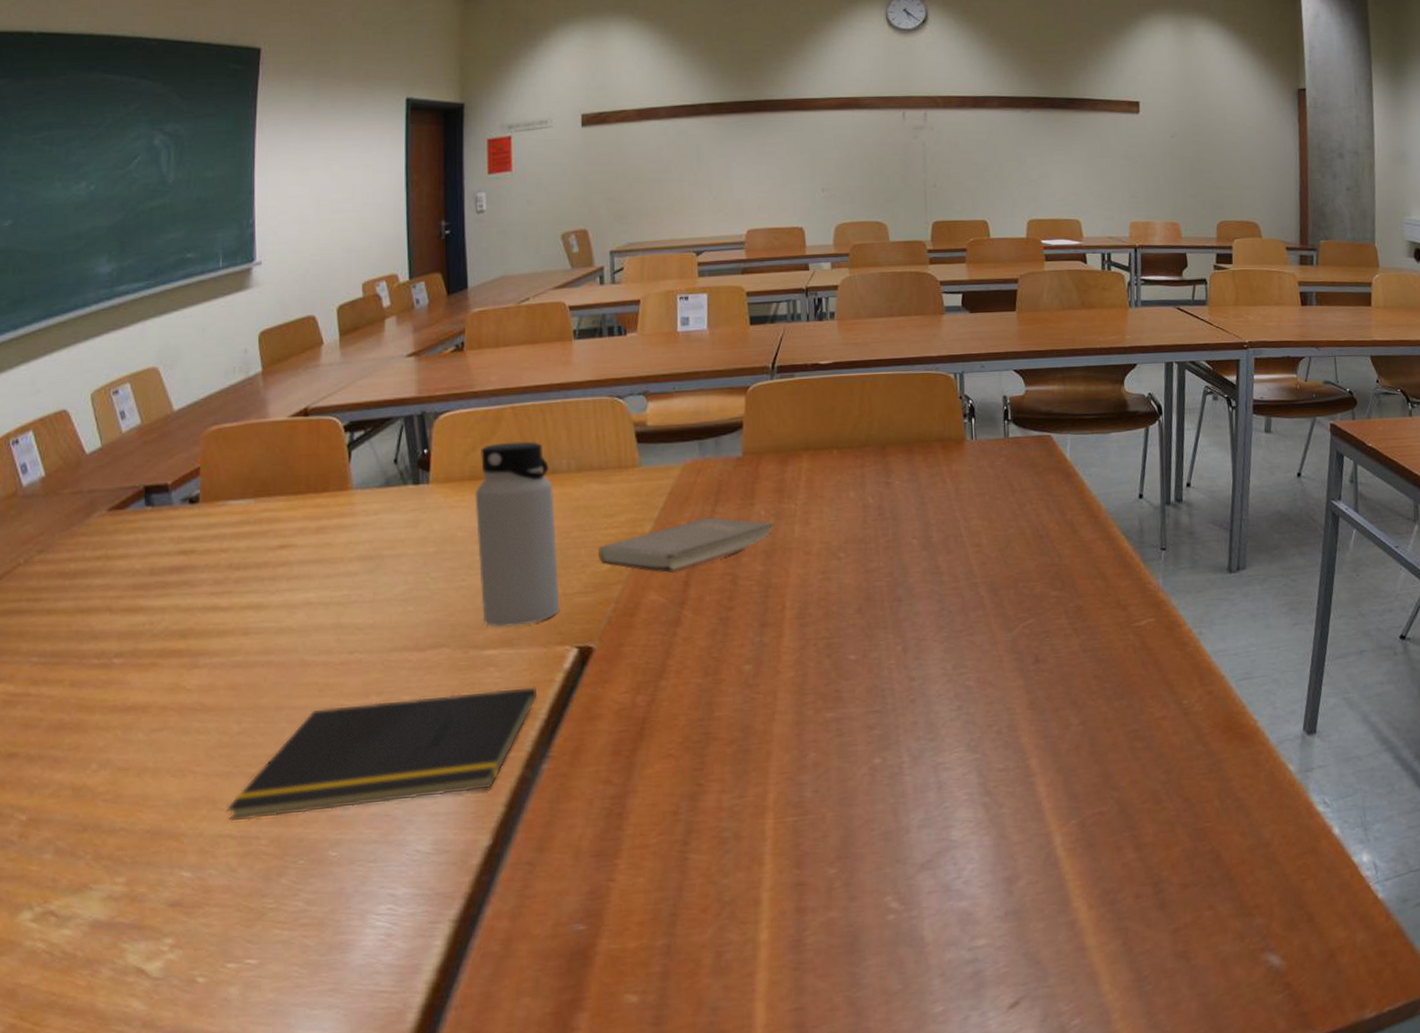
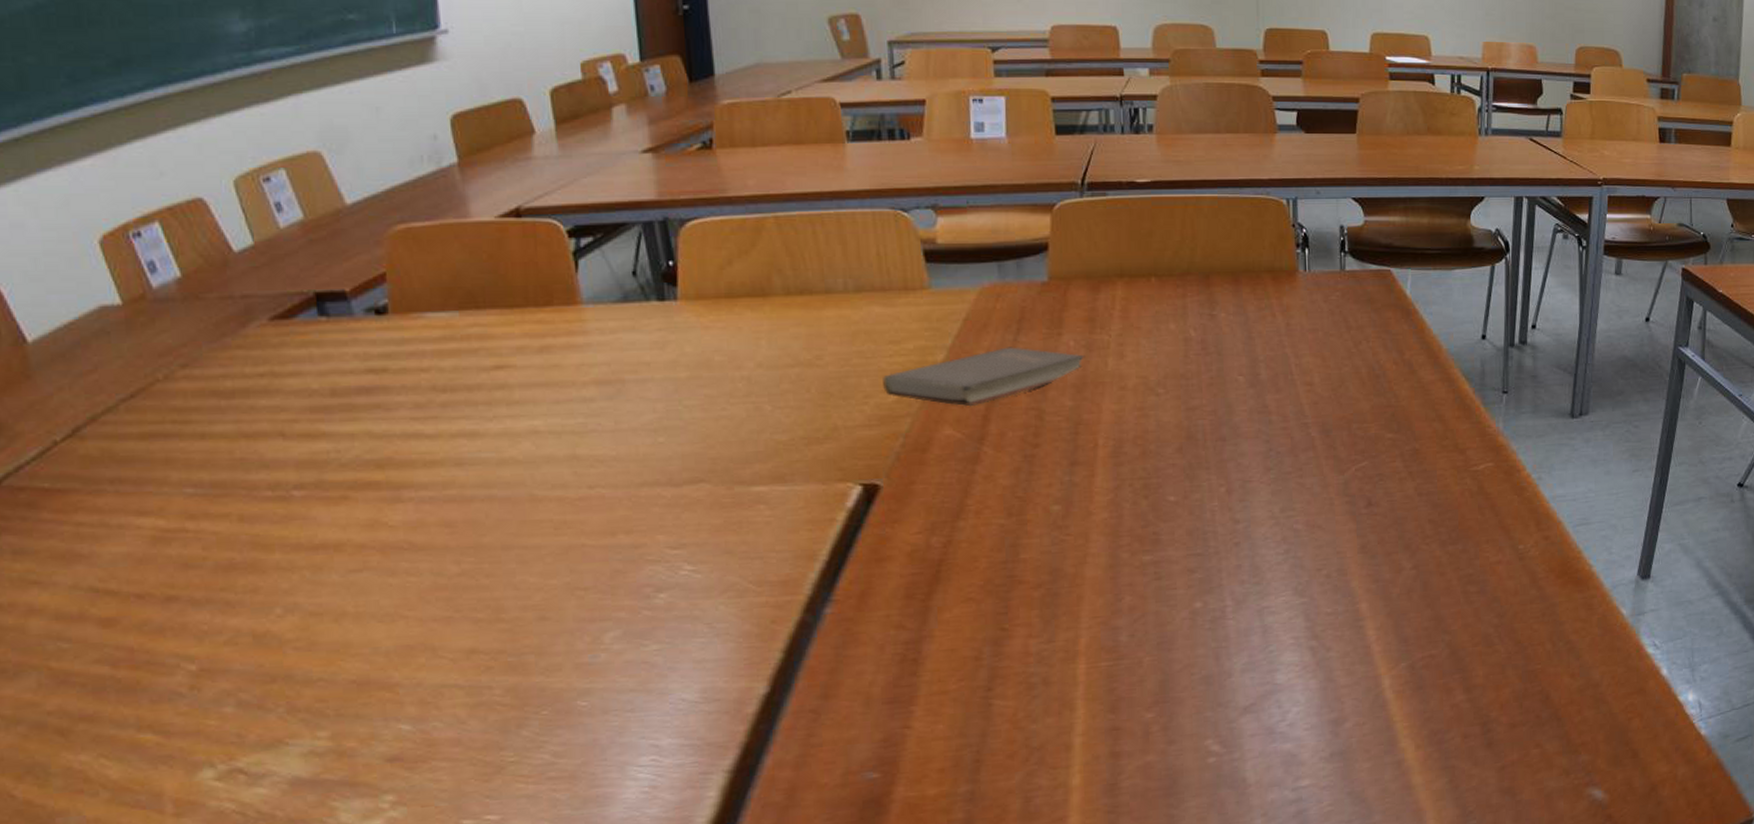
notepad: present [226,687,538,822] -> none [449,526,817,670]
water bottle: present [475,441,560,628] -> none [733,256,840,462]

